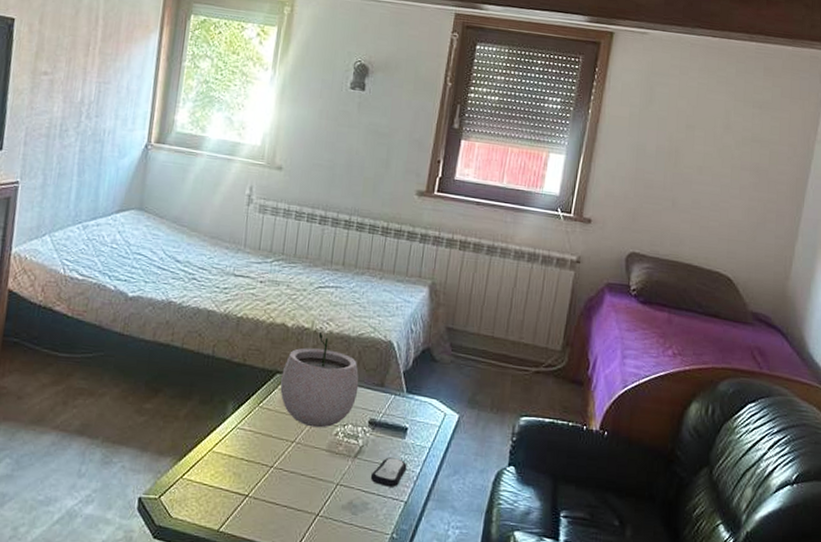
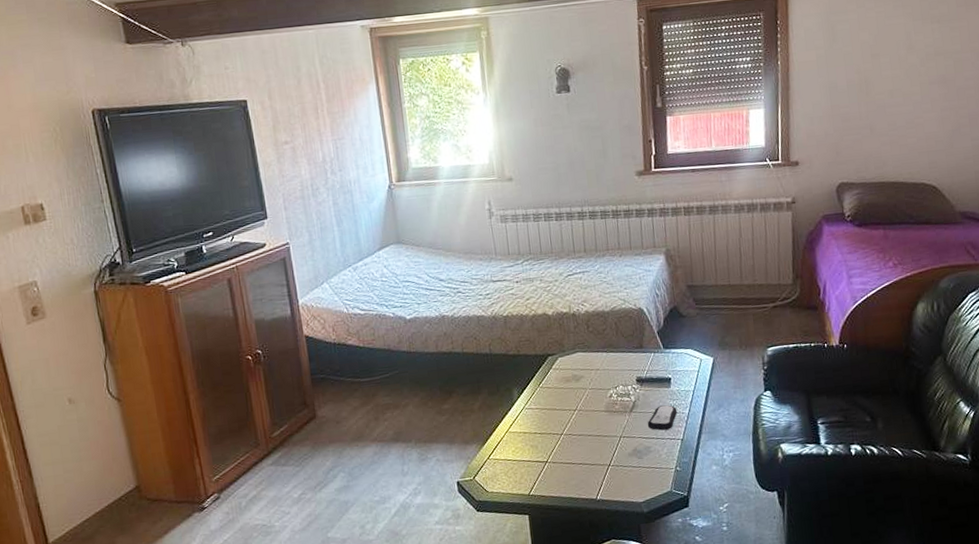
plant pot: present [280,331,359,428] -> none [553,310,622,395]

